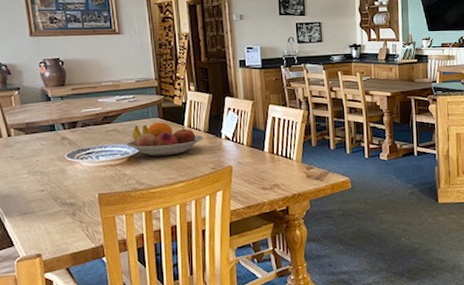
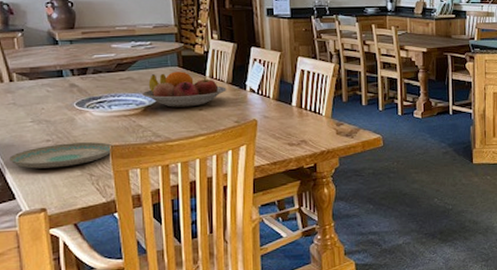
plate: none [8,191,101,217] -> present [9,142,114,169]

